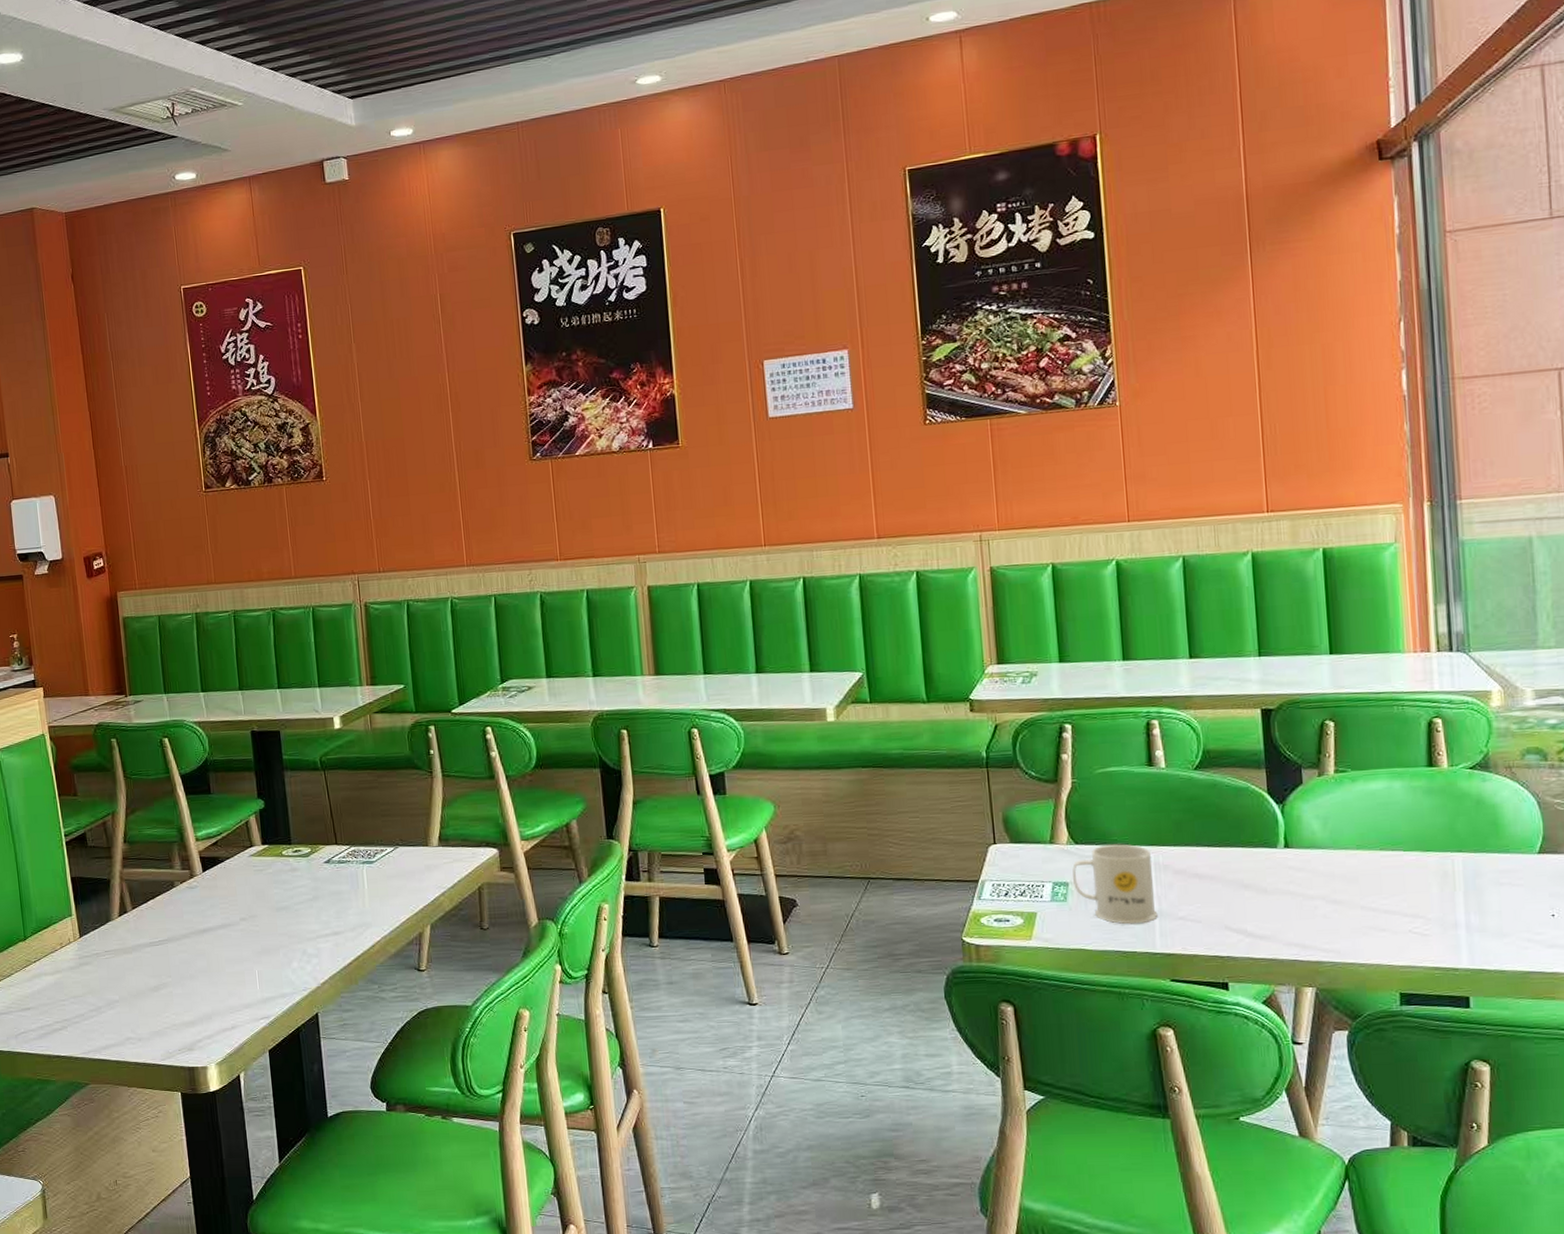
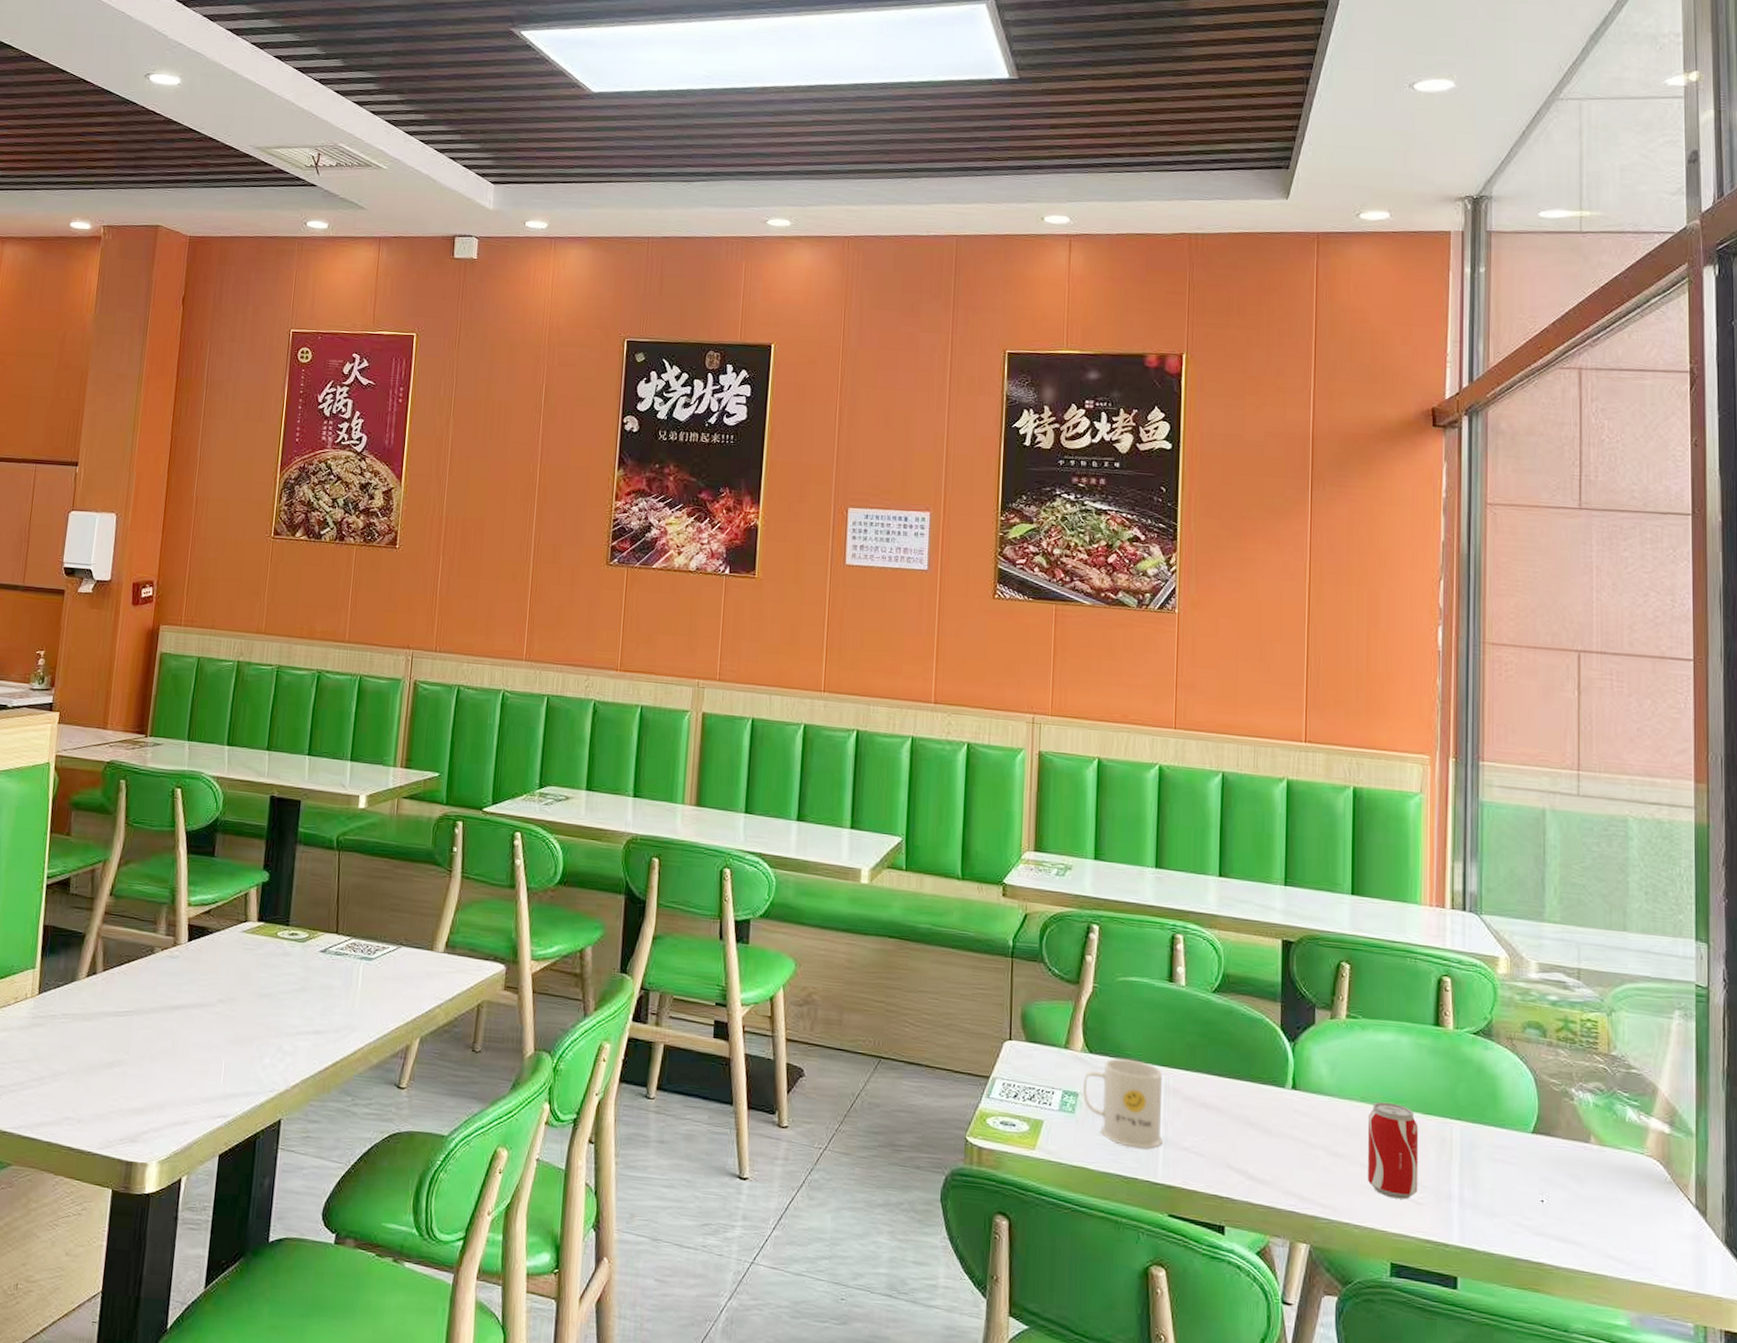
beverage can: none [1365,846,1423,934] -> present [1367,1101,1419,1200]

